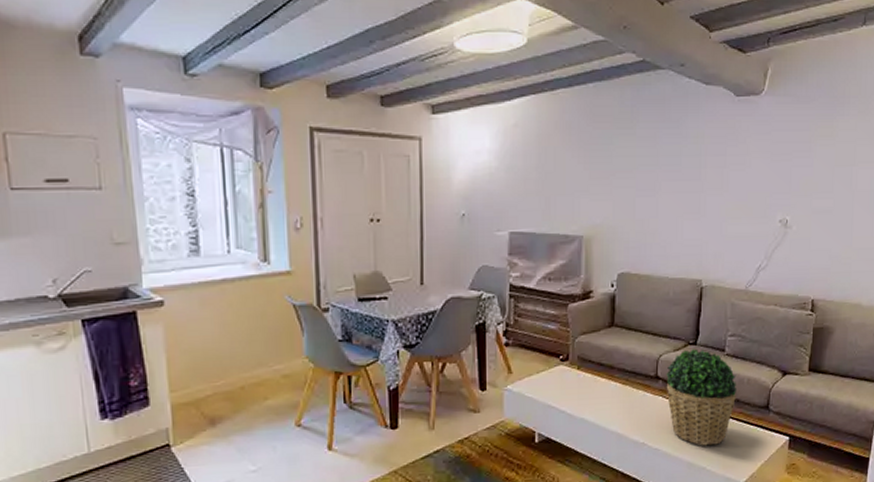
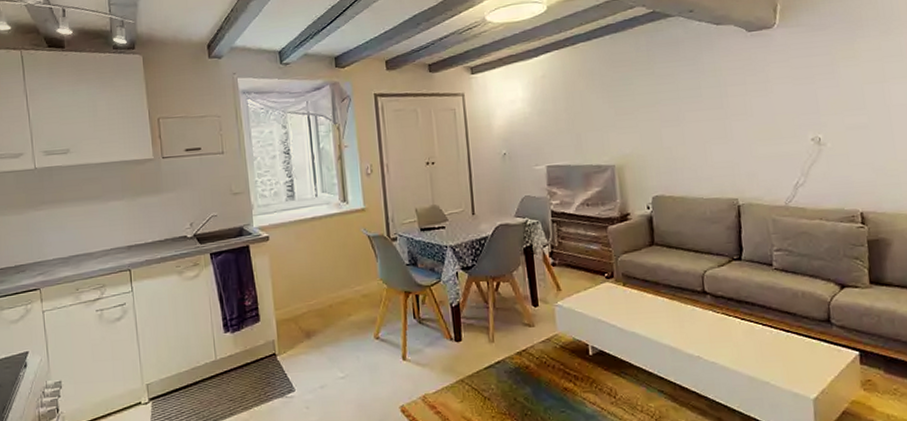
potted plant: present [666,348,736,446] -> none [713,264,792,360]

